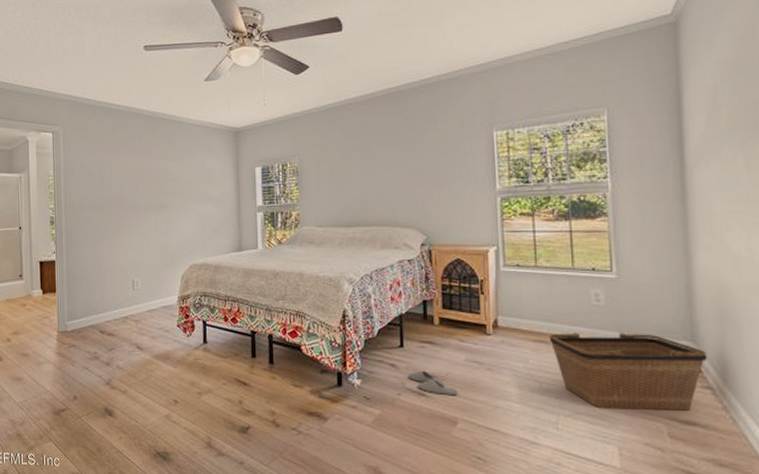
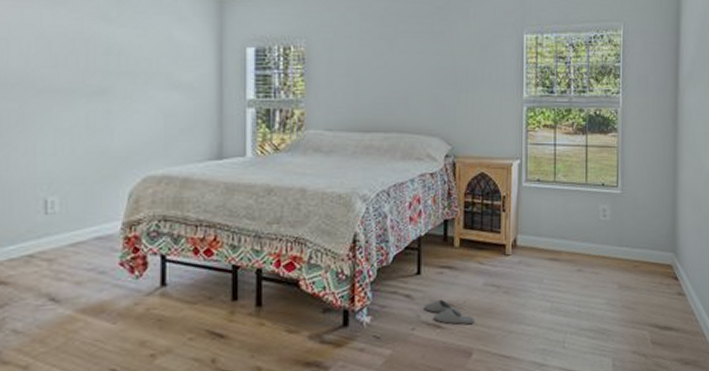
bicycle basket: present [549,332,707,411] -> none [562,247,683,323]

